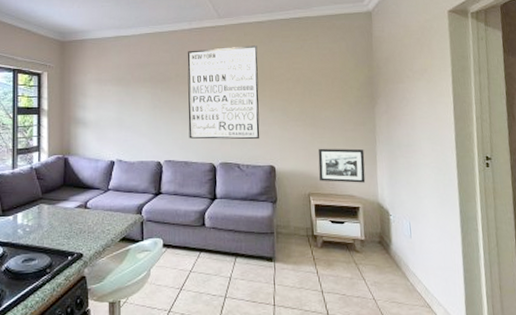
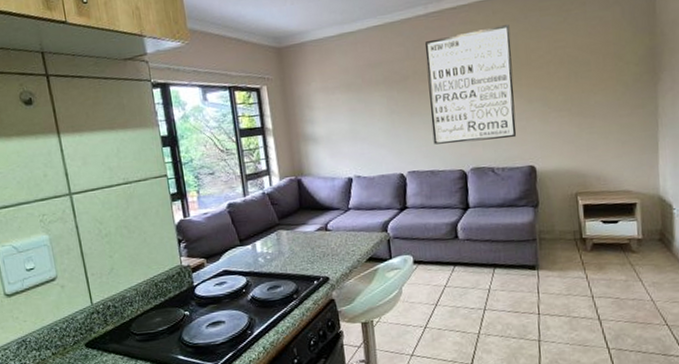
picture frame: present [318,148,366,183] -> none [586,136,644,178]

